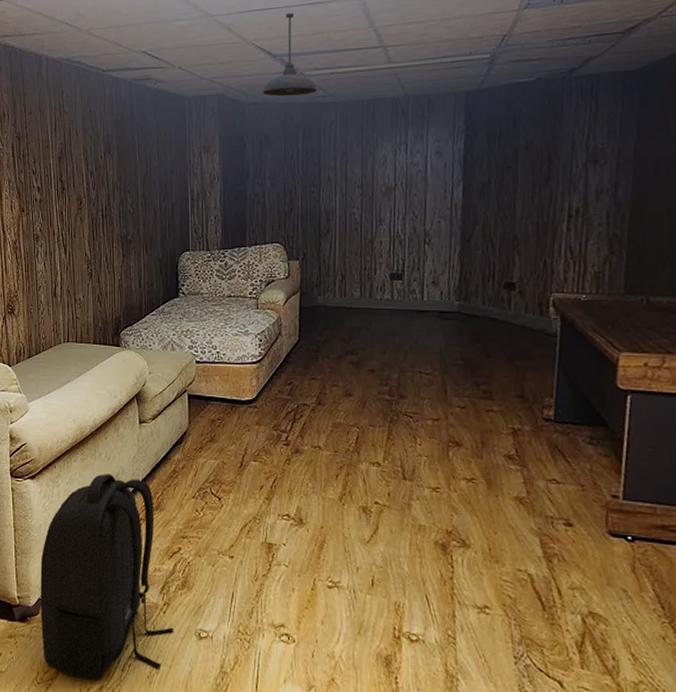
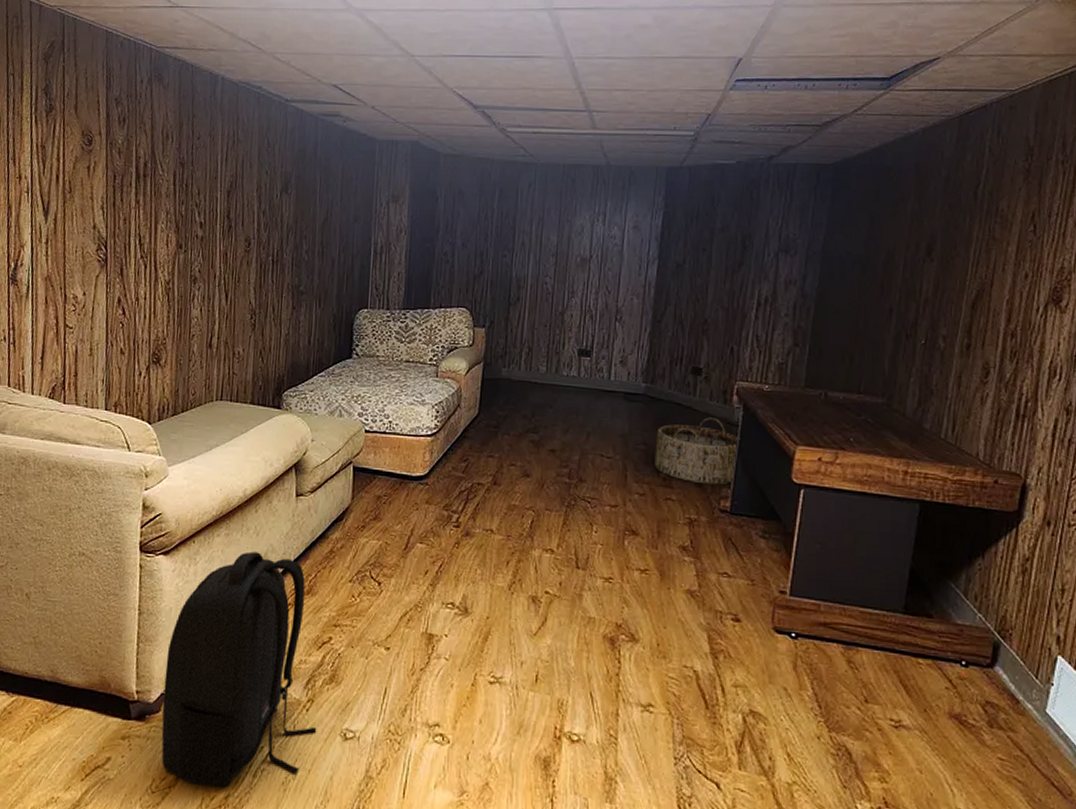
pendant light: present [262,13,317,97] -> none [459,64,518,152]
basket: none [473,330,560,395] -> present [654,417,740,485]

